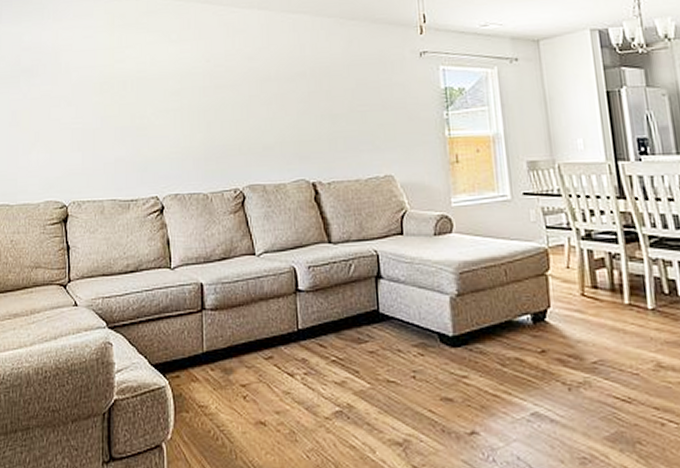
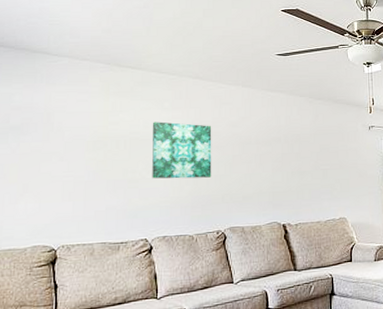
wall art: none [159,57,226,125] -> present [152,121,212,179]

